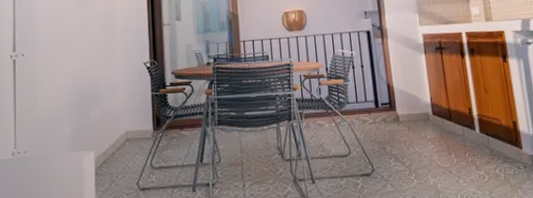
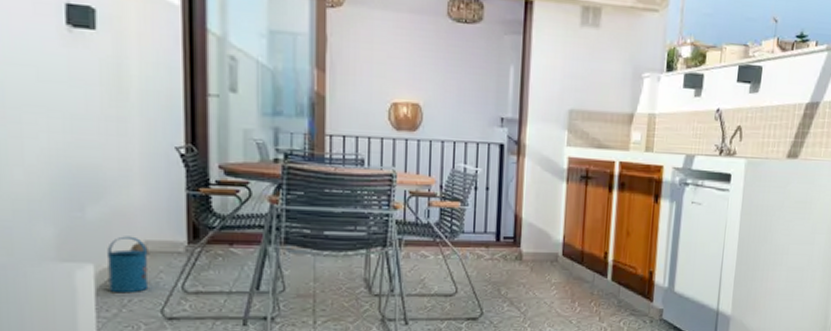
watering can: none [103,129,129,172] -> present [107,236,149,294]

